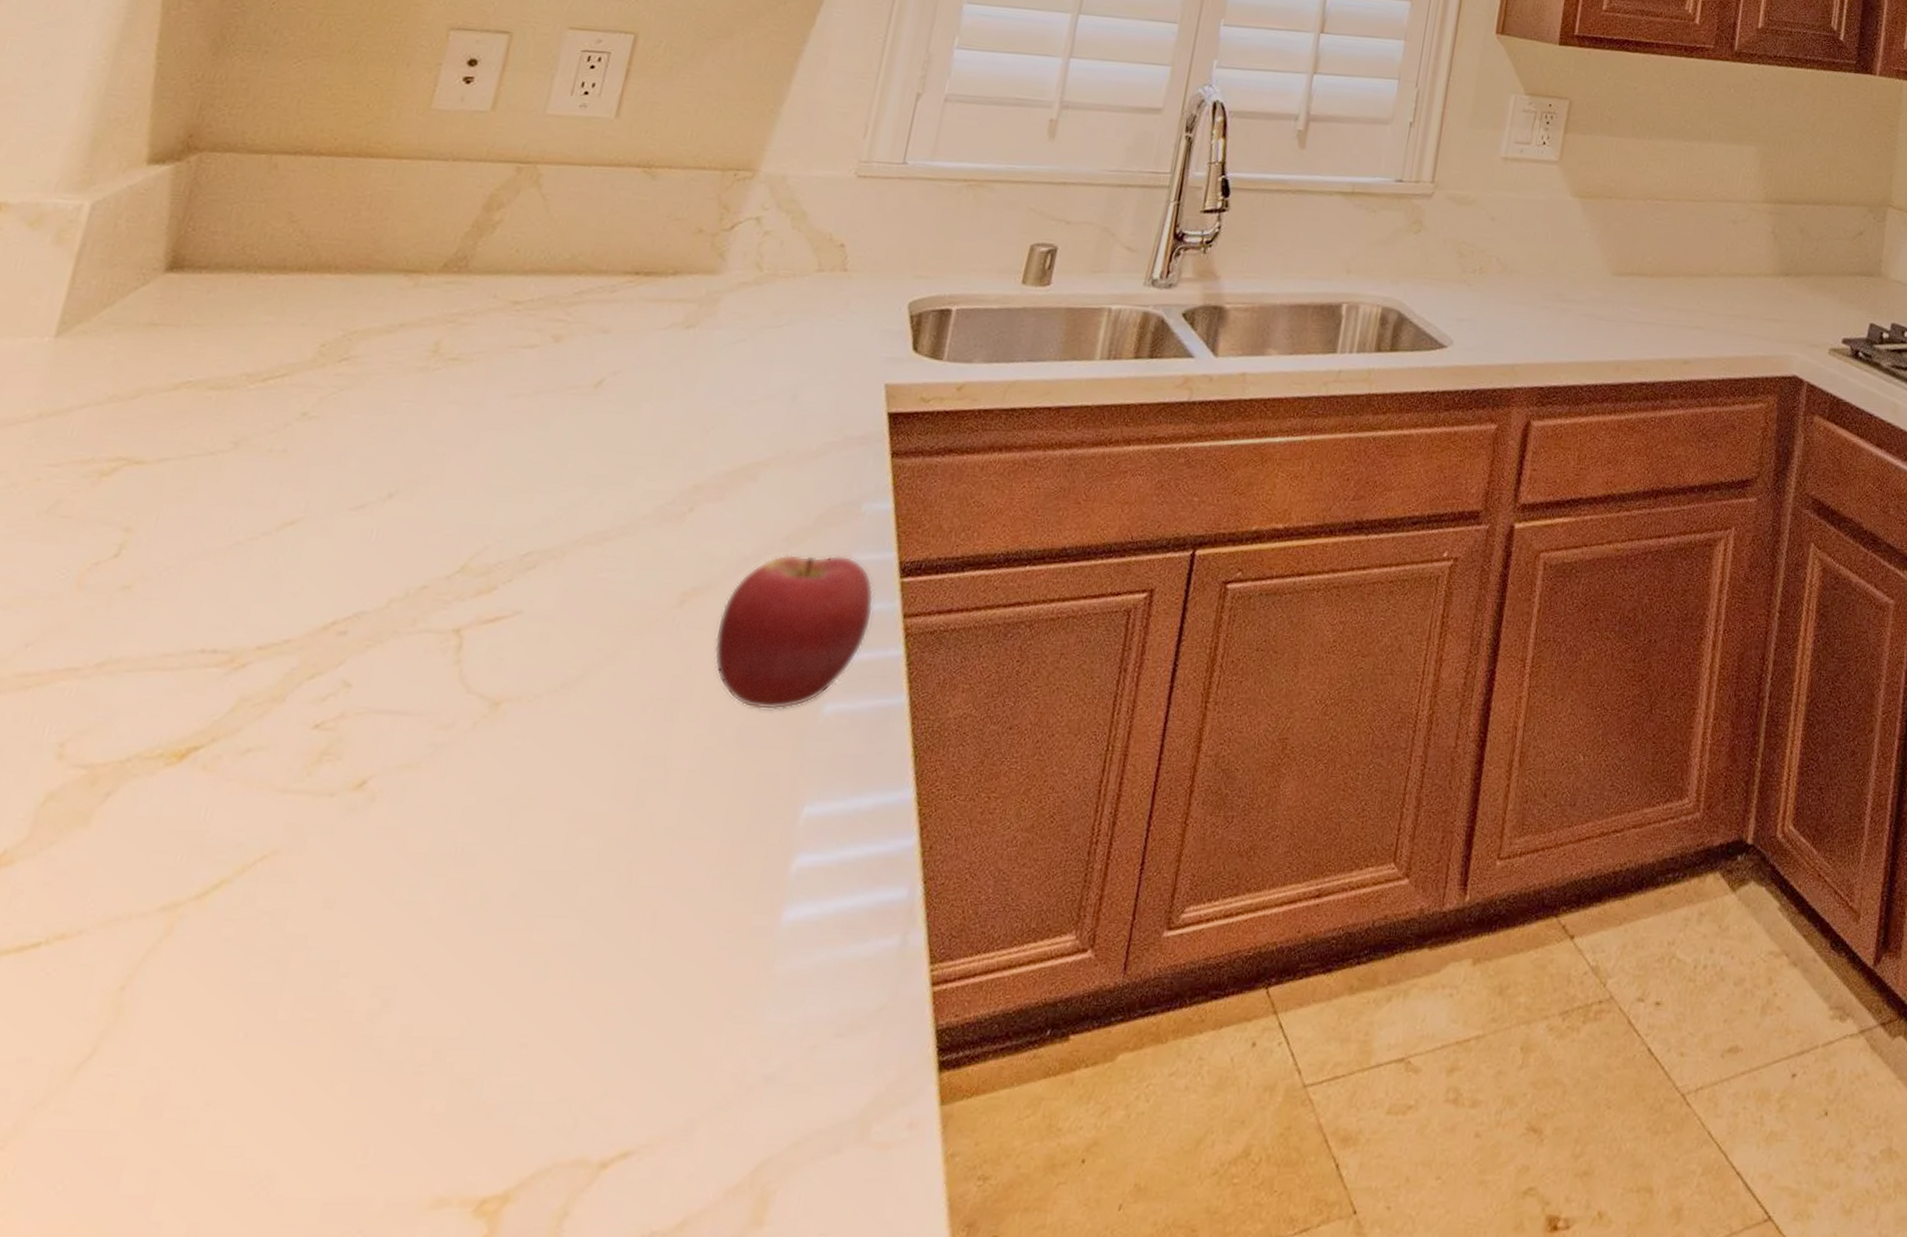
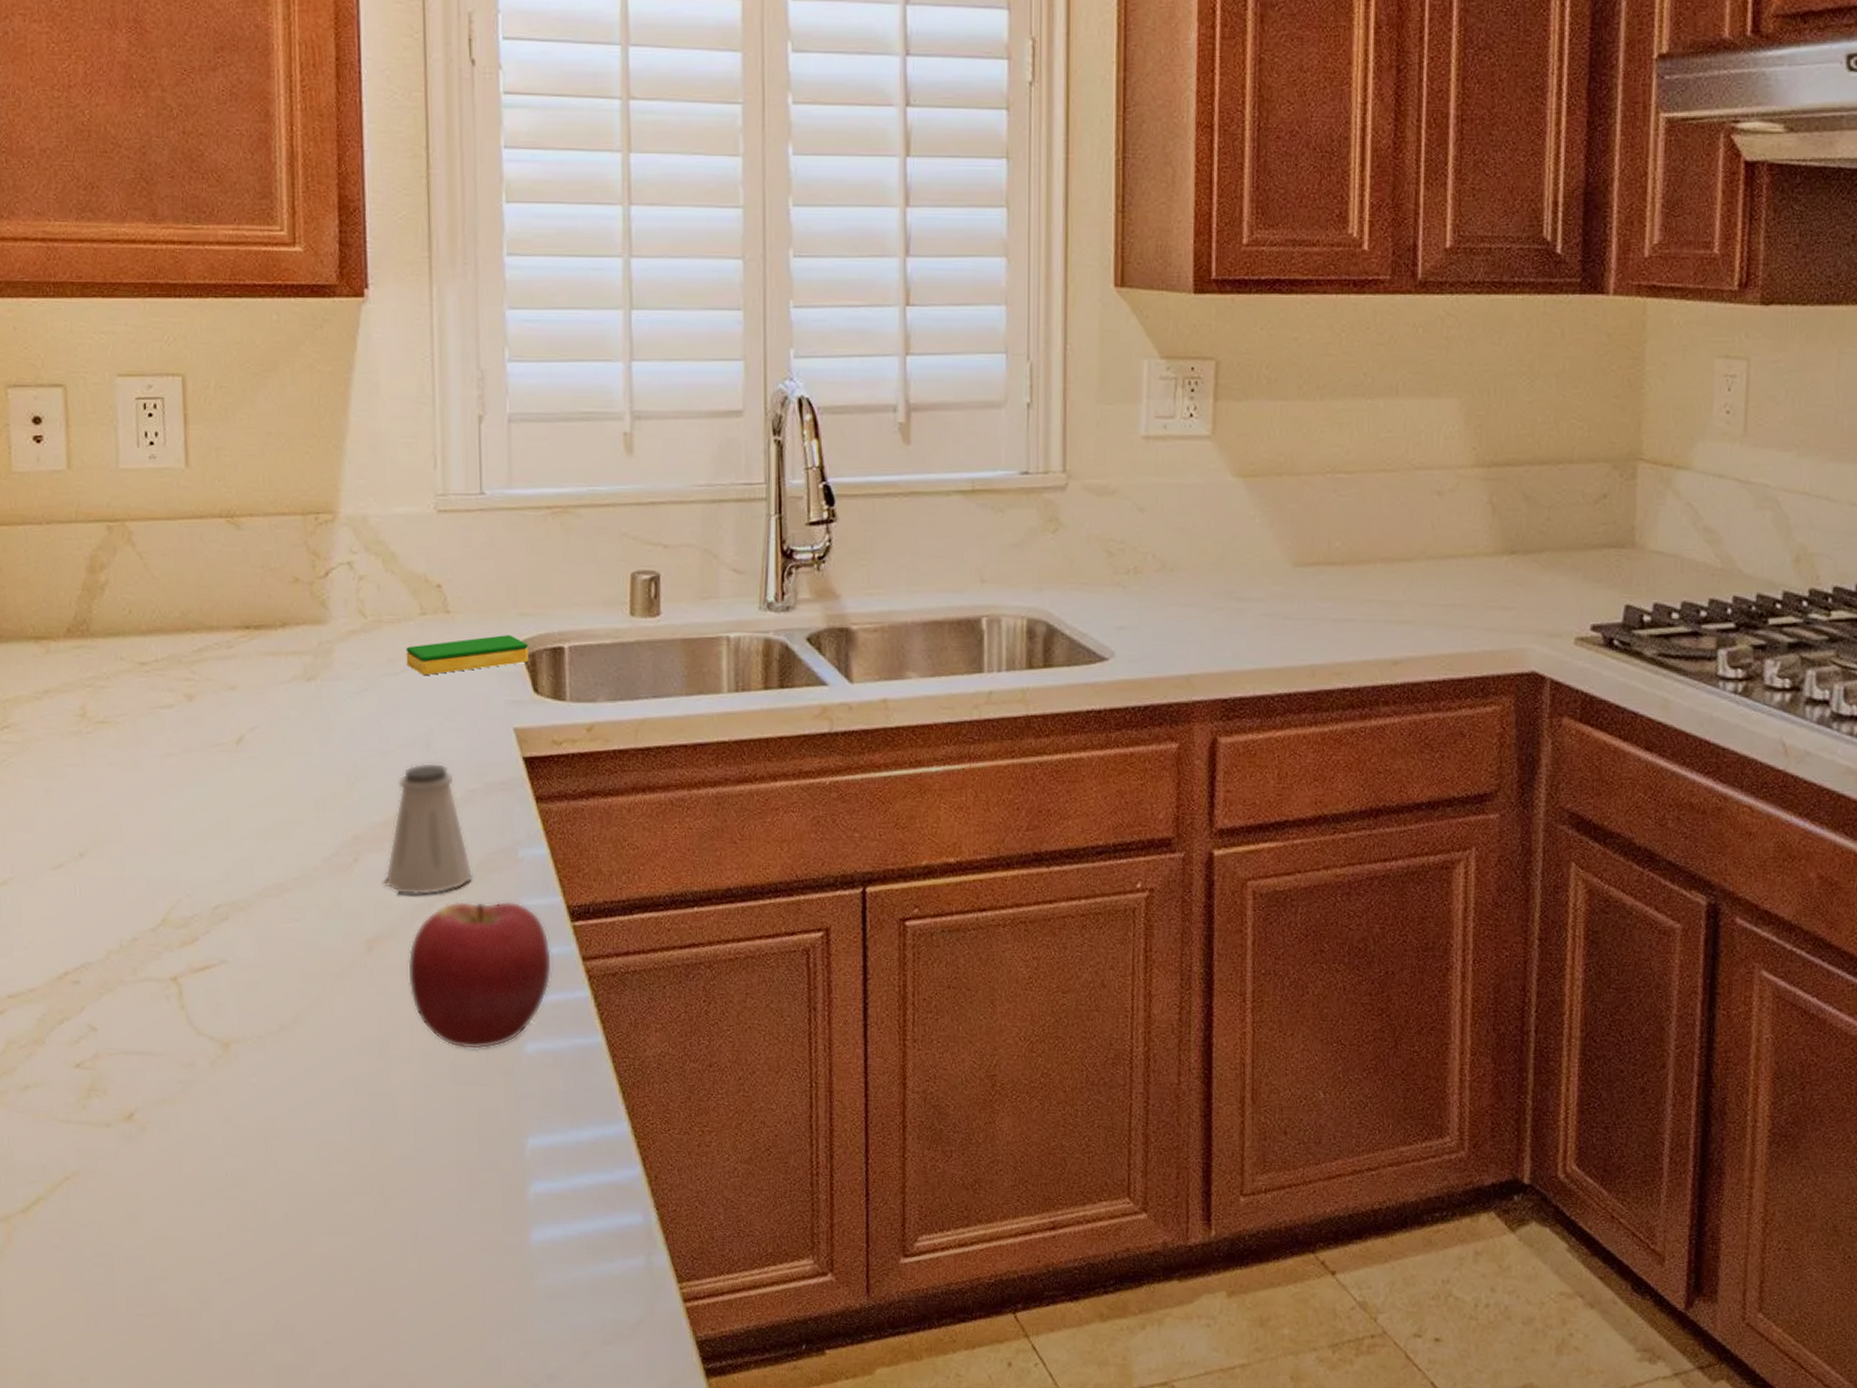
saltshaker: none [715,414,813,548] -> present [385,762,473,896]
dish sponge: none [791,295,918,330] -> present [406,635,528,676]

